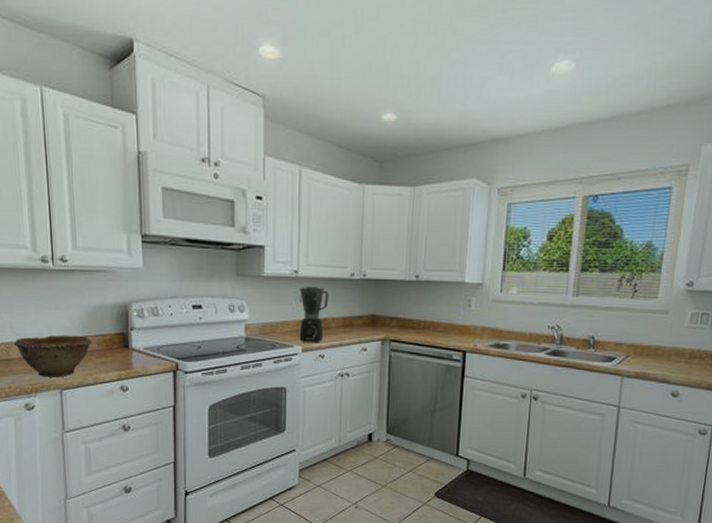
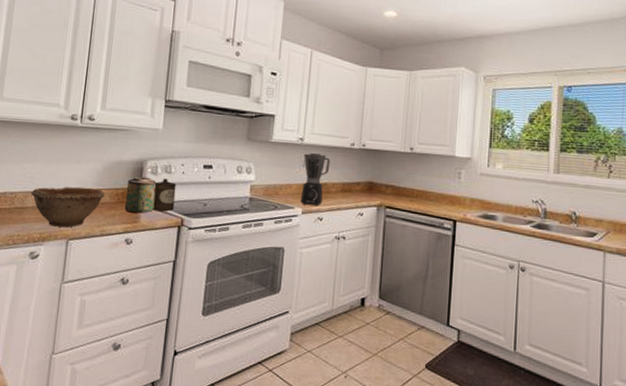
canister: none [114,321,146,360] -> present [124,176,157,214]
canister: none [142,322,167,356] -> present [153,178,177,211]

